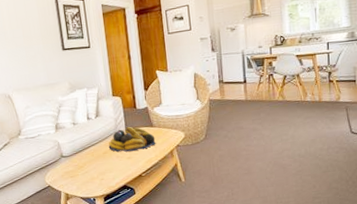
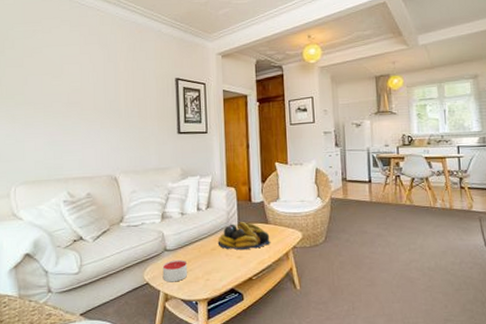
candle: none [61,163,85,184] -> present [162,259,188,282]

